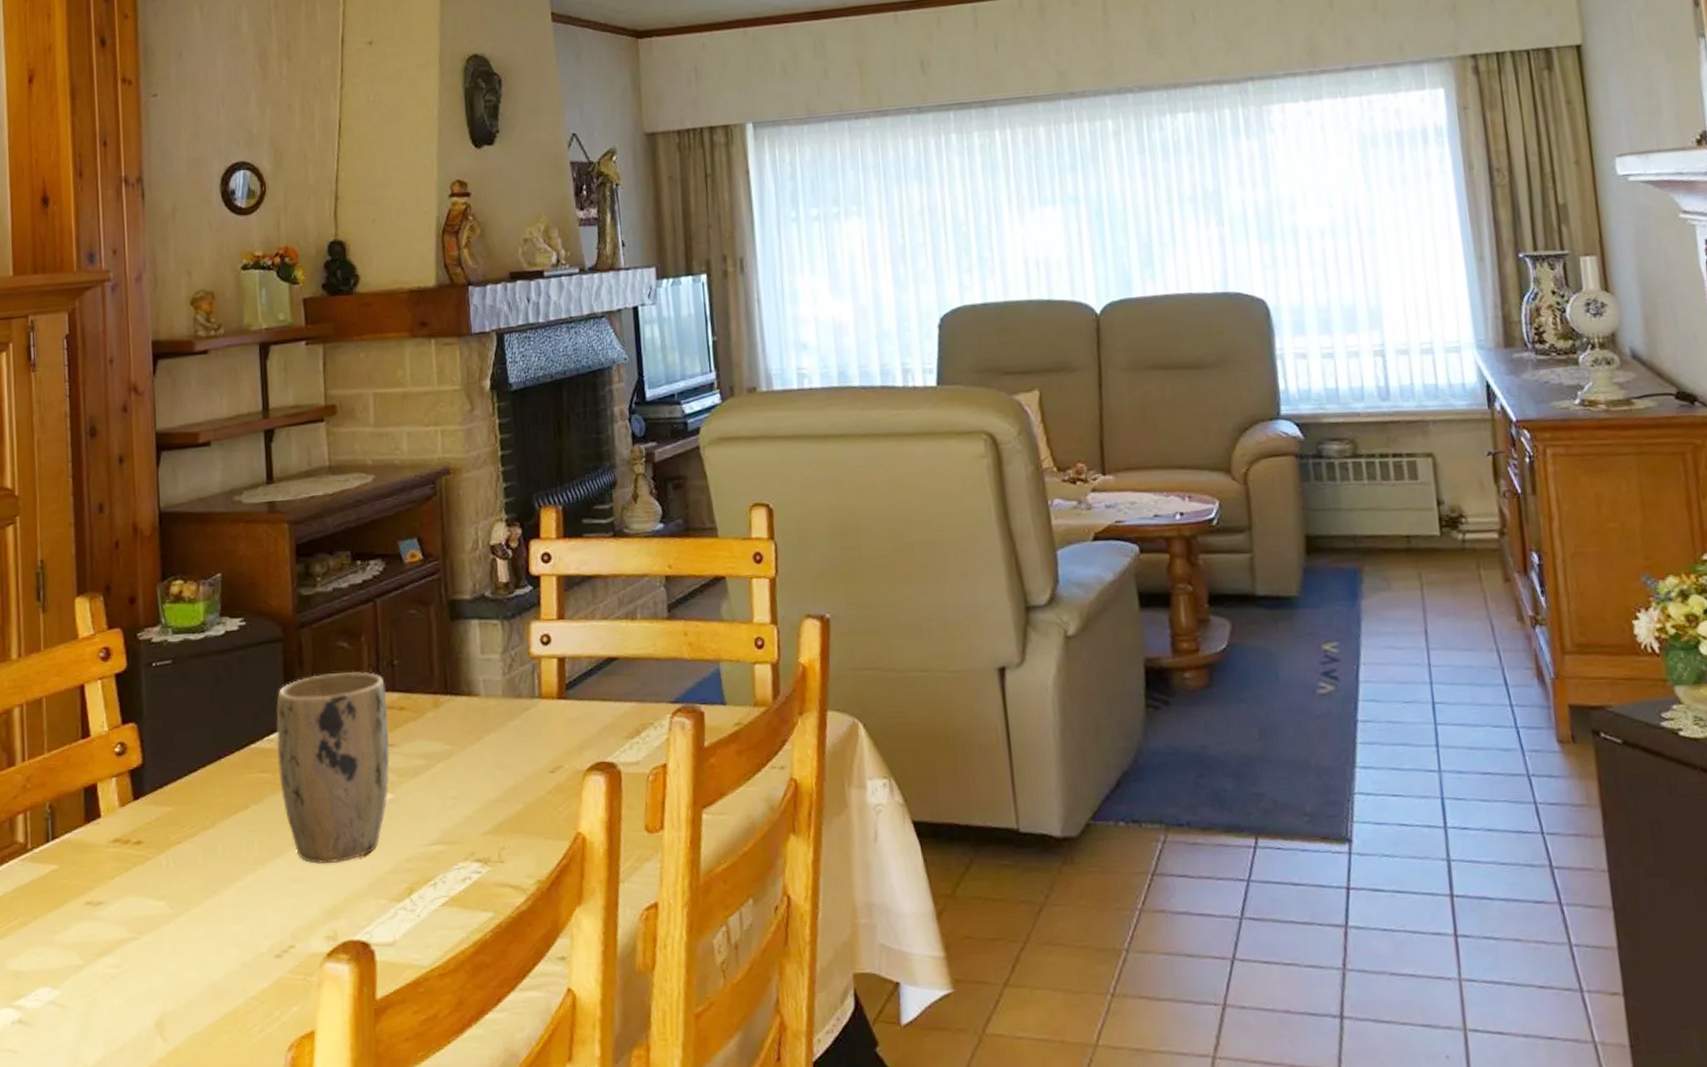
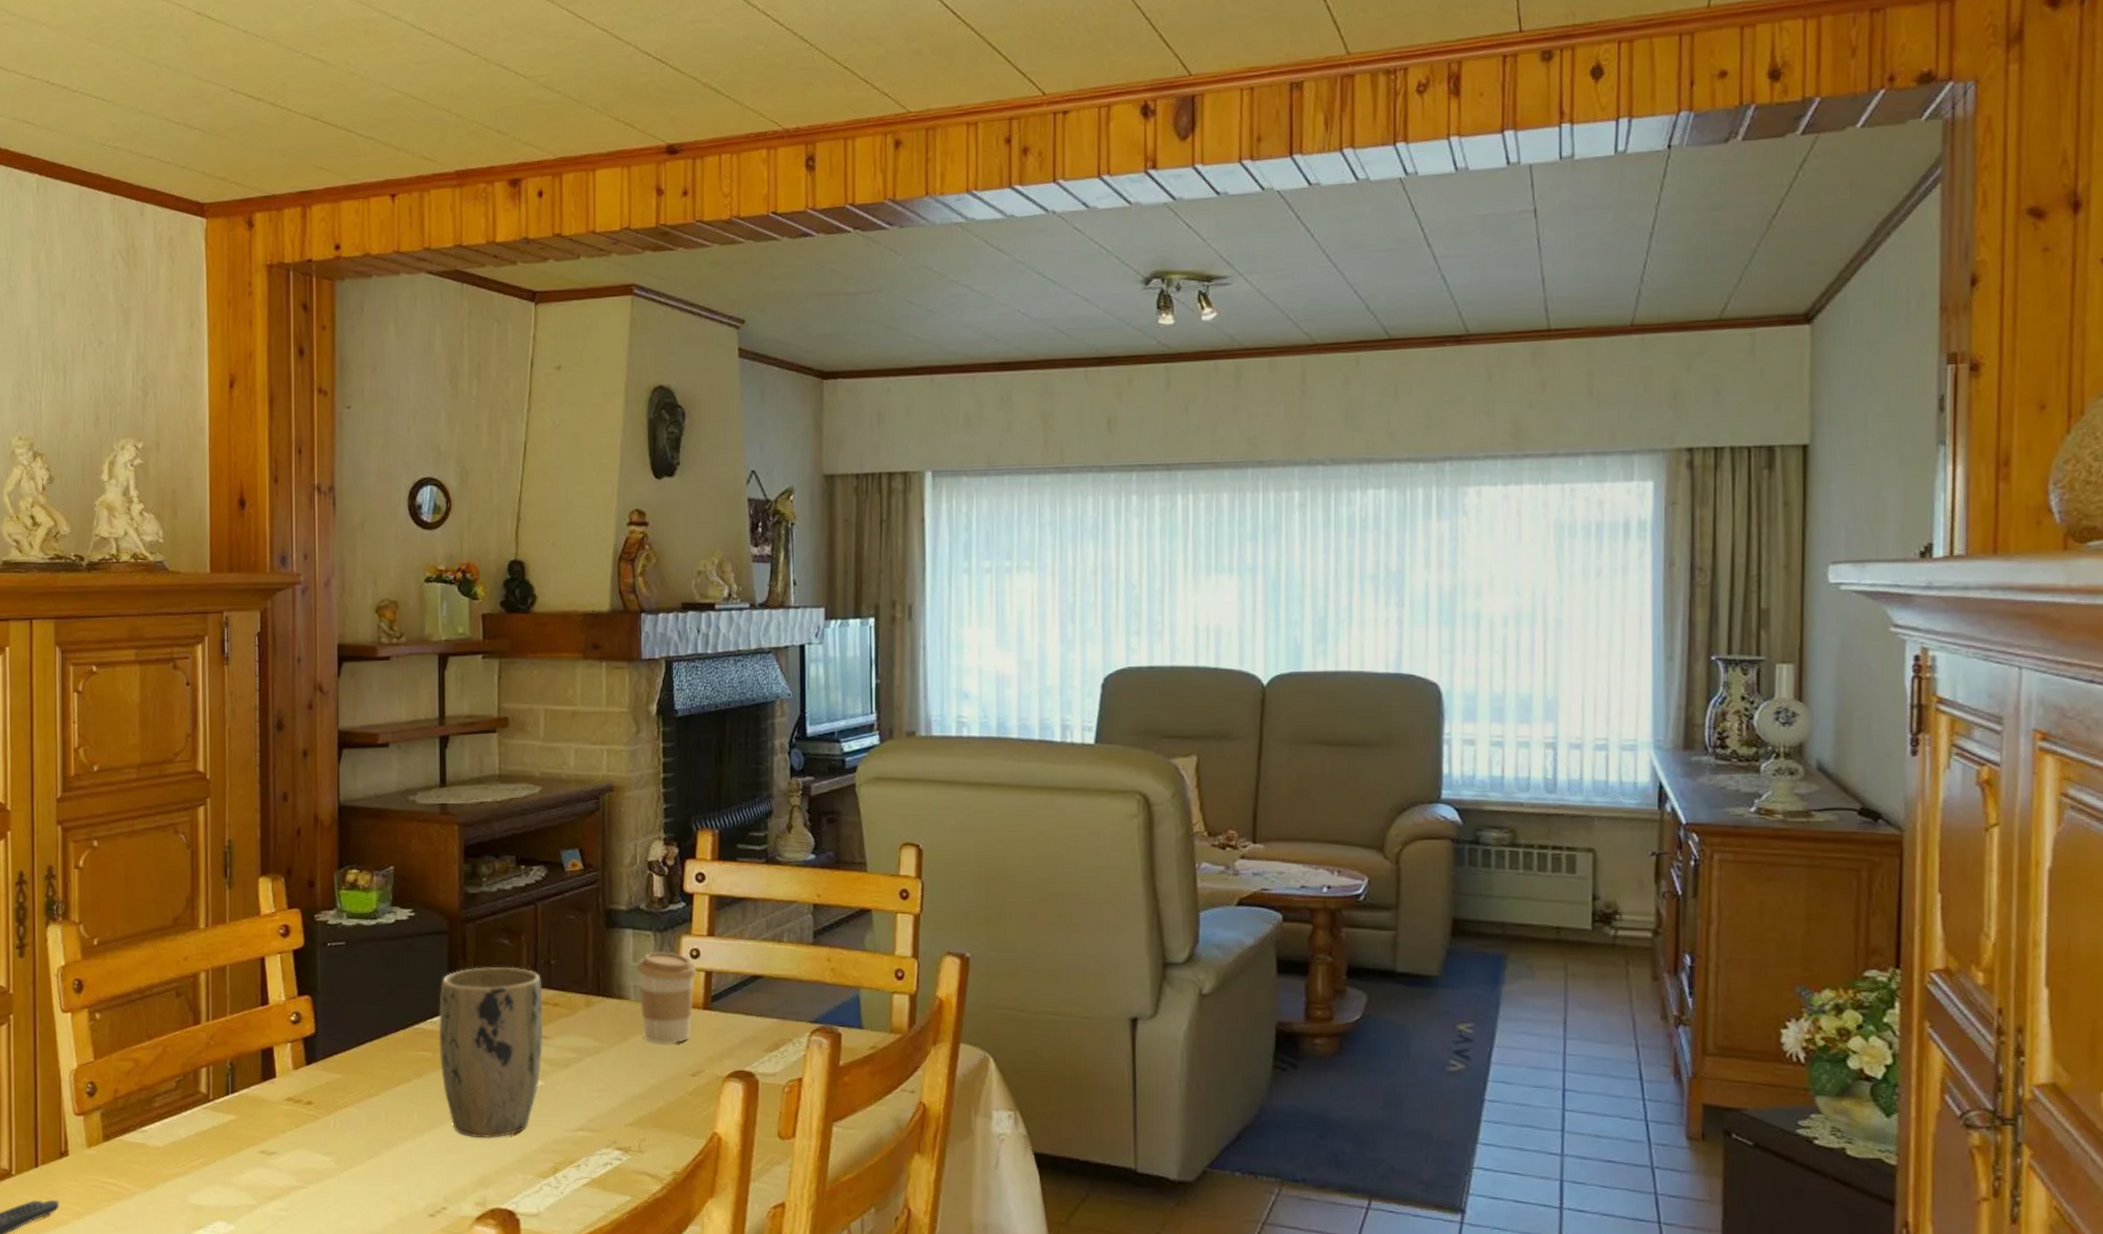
coffee cup: none [485,640,549,741] -> present [637,951,697,1044]

